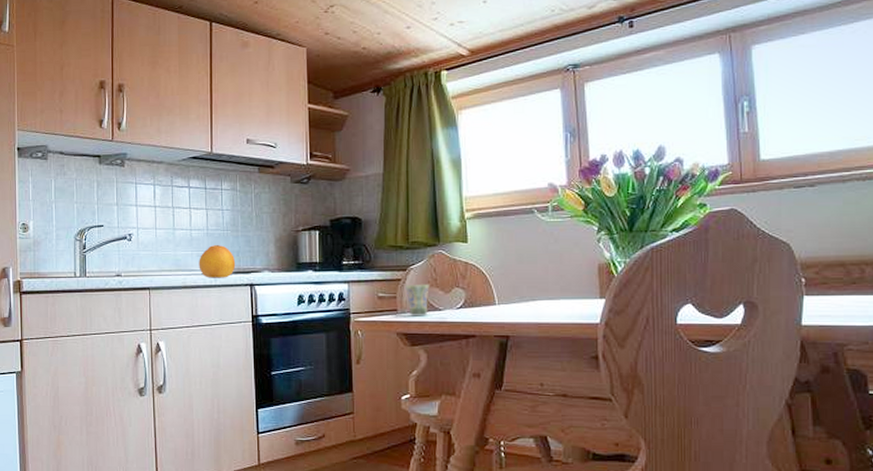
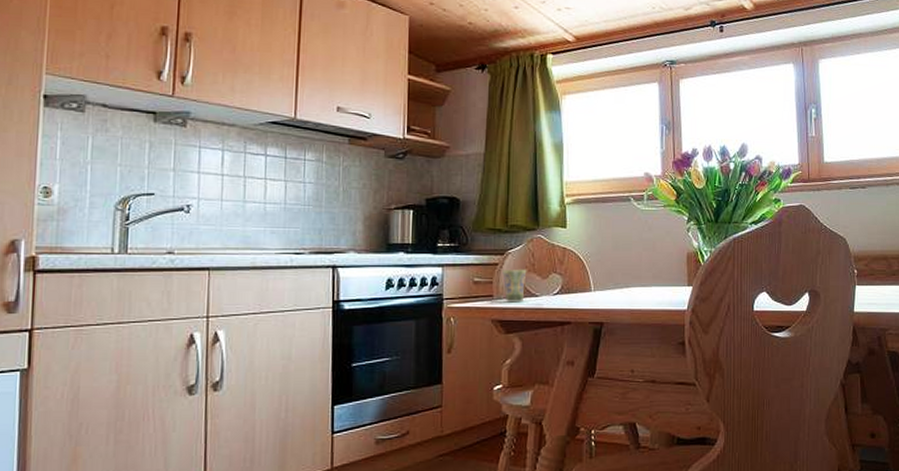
fruit: present [199,244,236,278] -> none [272,220,317,259]

